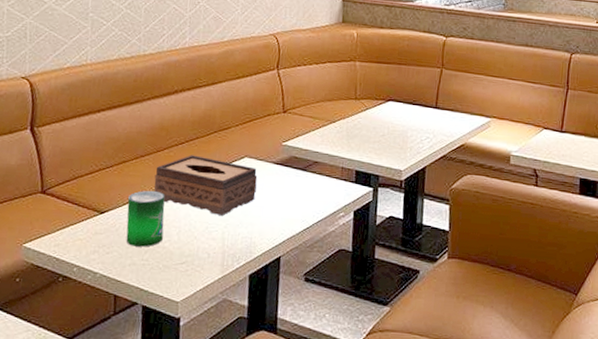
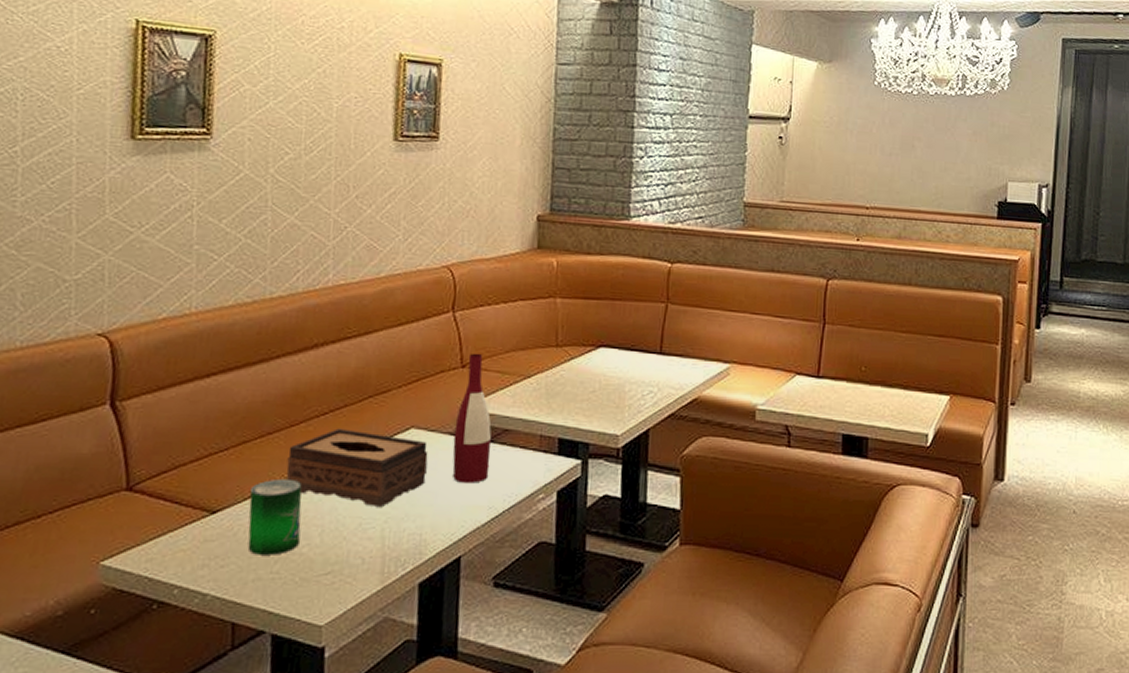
wine bottle: none [275,102,305,202] -> present [452,353,492,483]

